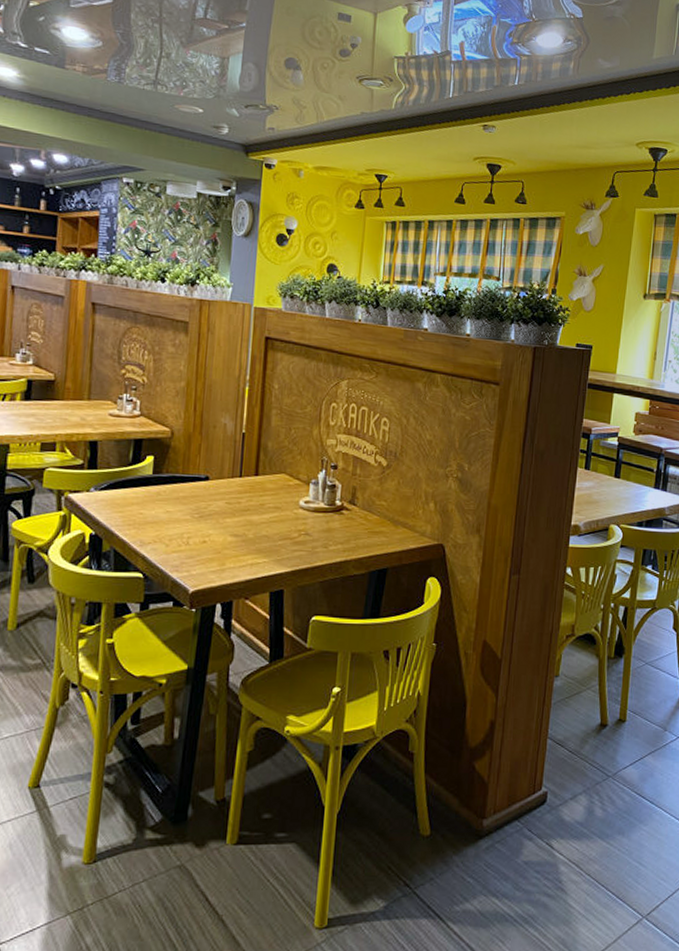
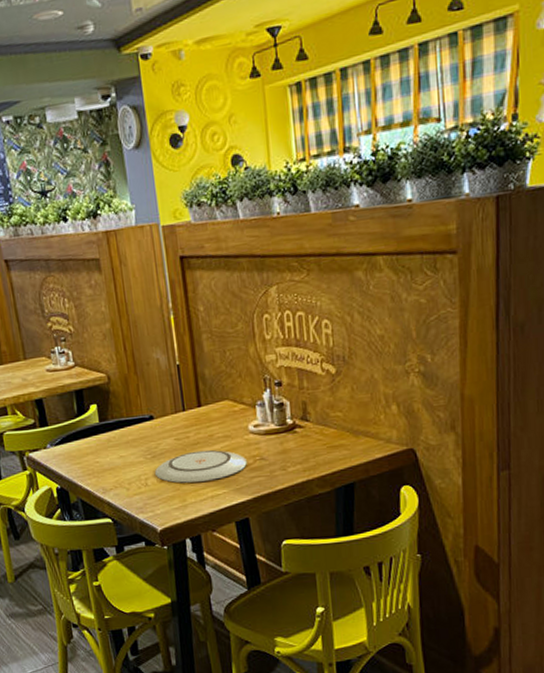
plate: none [198,517,292,548] -> present [154,449,247,483]

